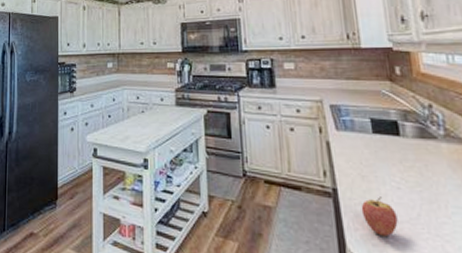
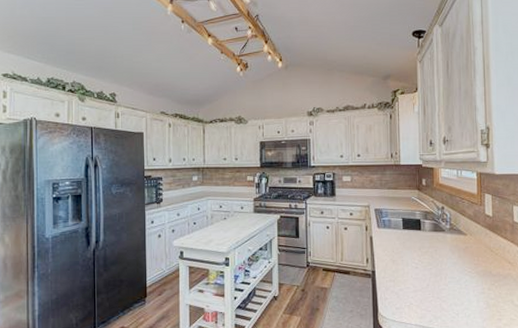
fruit: present [361,197,398,236] -> none [390,274,414,302]

